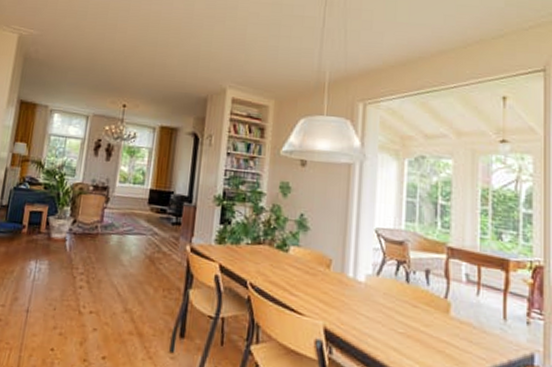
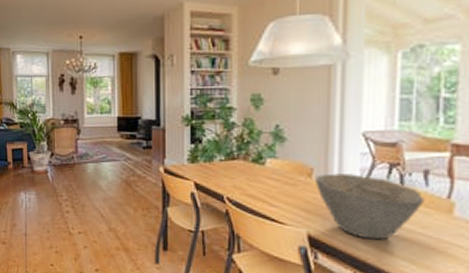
bowl: none [332,266,426,337] -> present [314,173,425,240]

